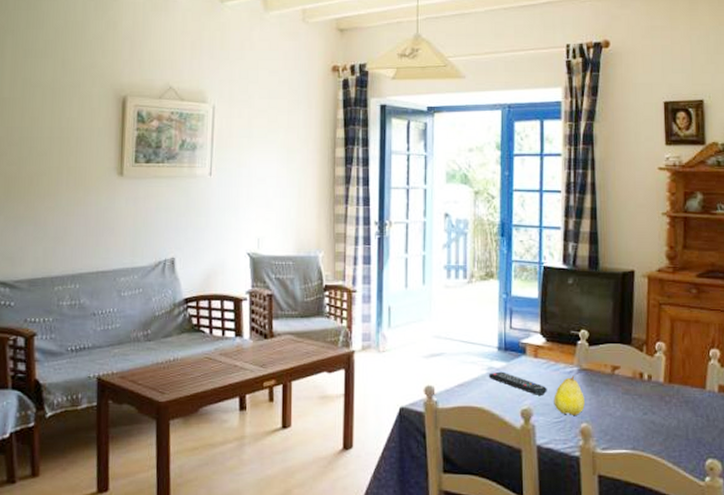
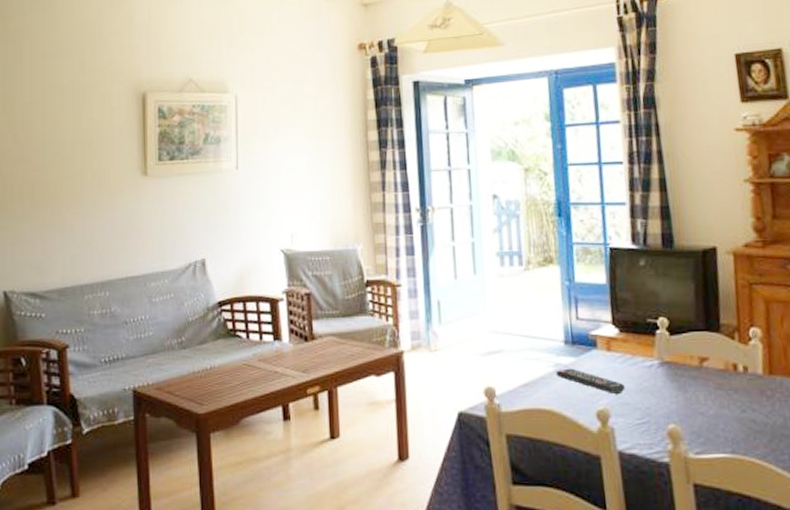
fruit: present [554,376,585,415] -> none [633,370,671,415]

